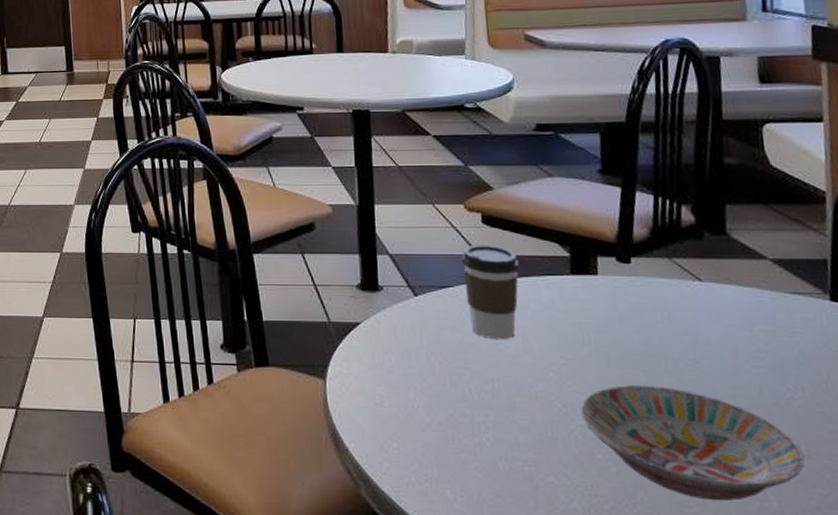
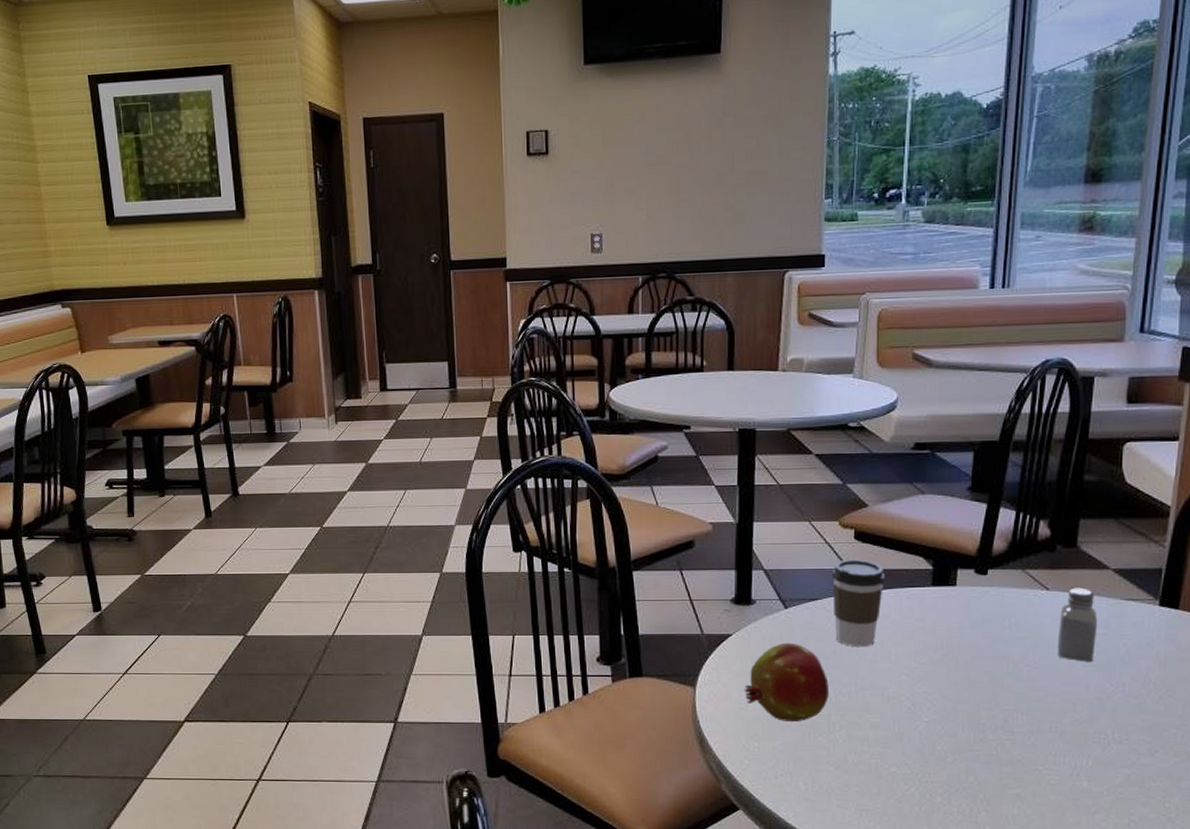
fruit: none [377,333,470,421] -> present [744,643,828,721]
bowl: present [581,385,806,501] -> none [927,685,1117,783]
saltshaker: none [718,279,764,362] -> present [1057,587,1098,662]

